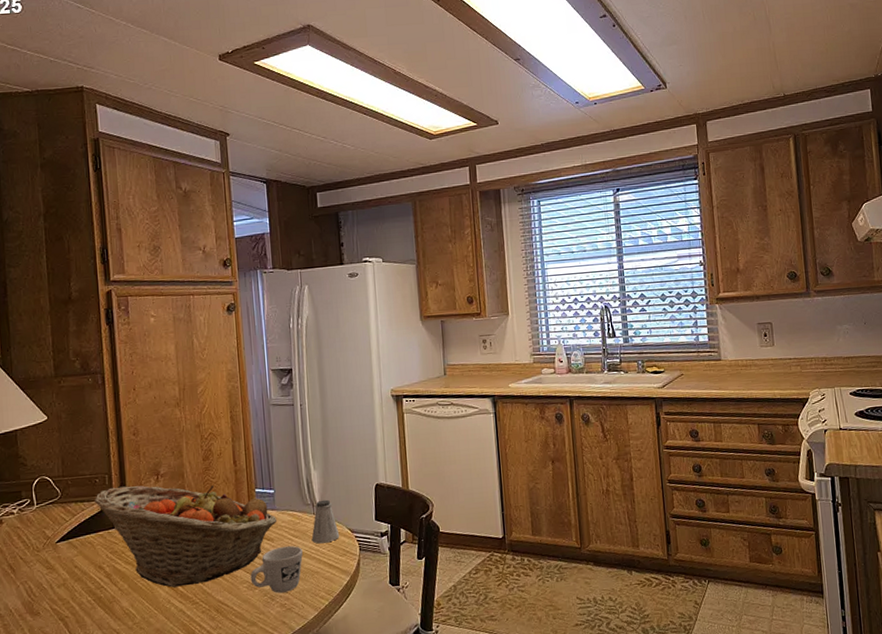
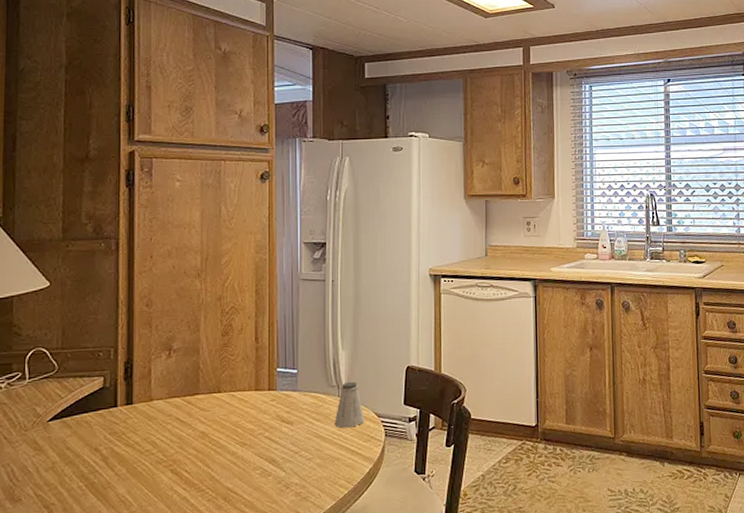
fruit basket: present [94,485,278,588] -> none [95,361,299,473]
mug: present [250,545,303,593] -> none [264,429,323,481]

